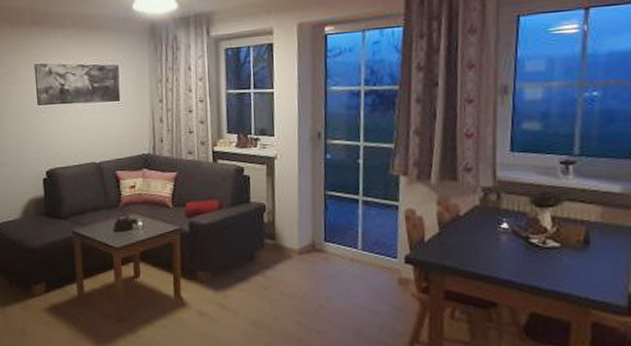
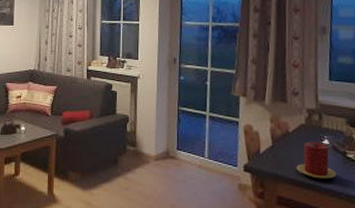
candle: none [468,225,517,269] -> present [296,141,337,179]

